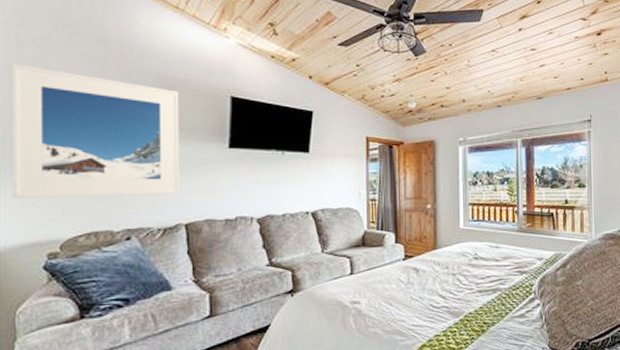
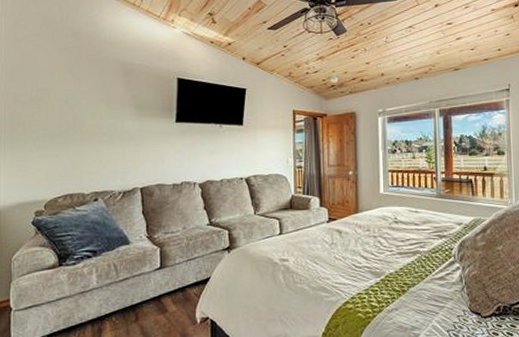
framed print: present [11,63,180,198] -> none [9,57,137,166]

